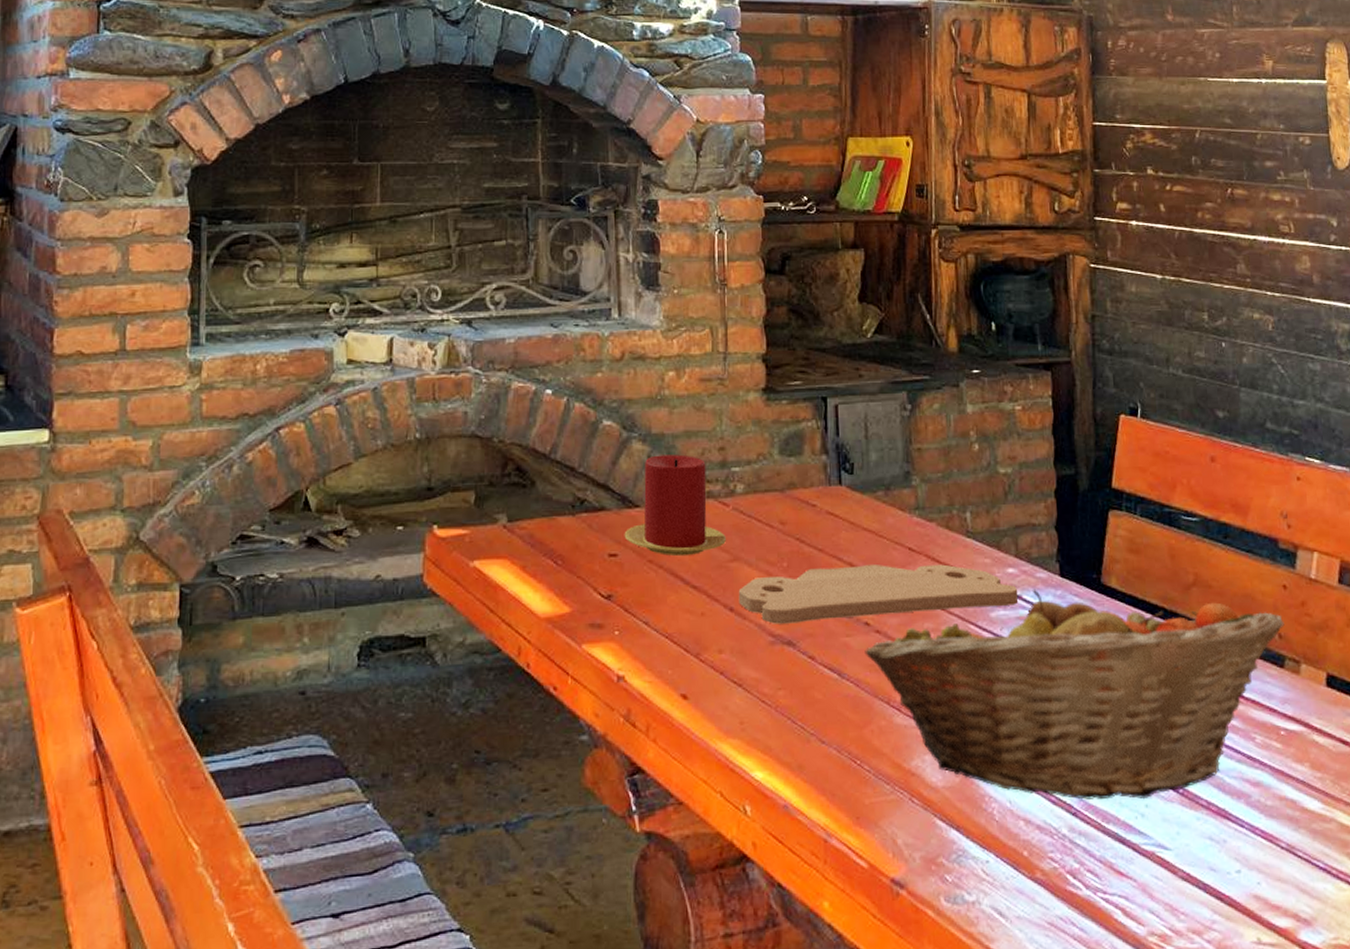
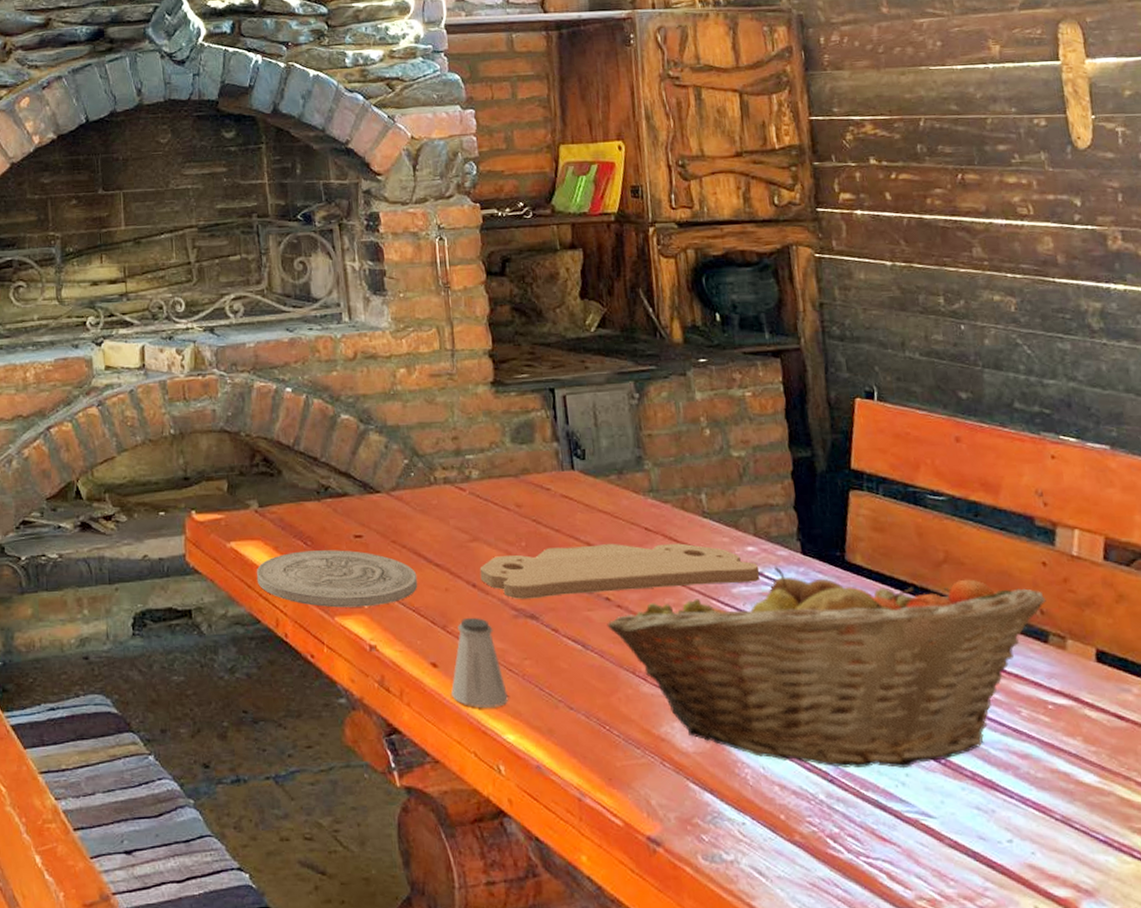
plate: none [500,570,673,634] -> present [256,550,418,608]
candle: present [624,454,726,556] -> none [367,444,465,536]
saltshaker: none [701,644,760,743] -> present [451,617,509,708]

